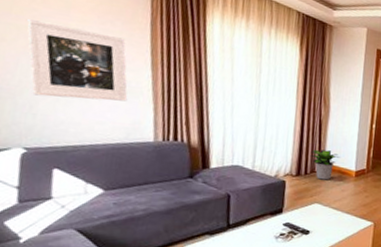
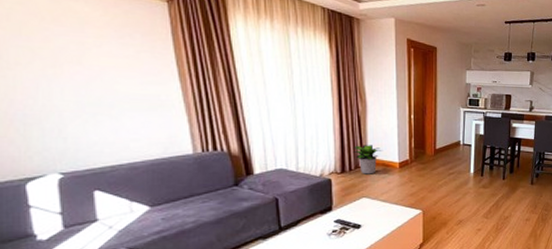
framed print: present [27,18,128,102] -> none [40,39,160,119]

